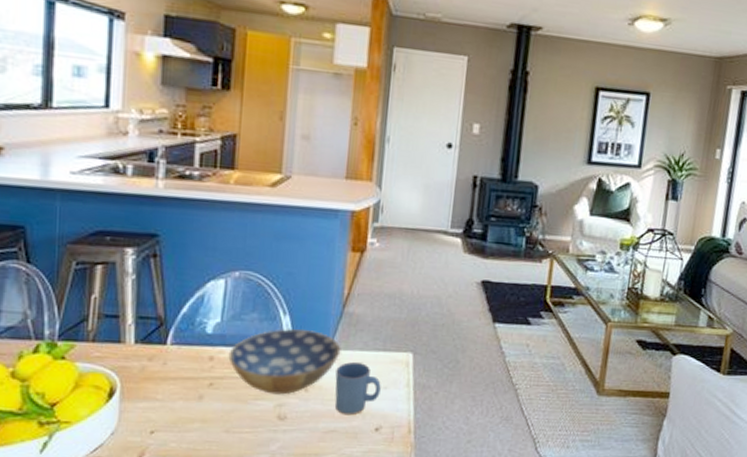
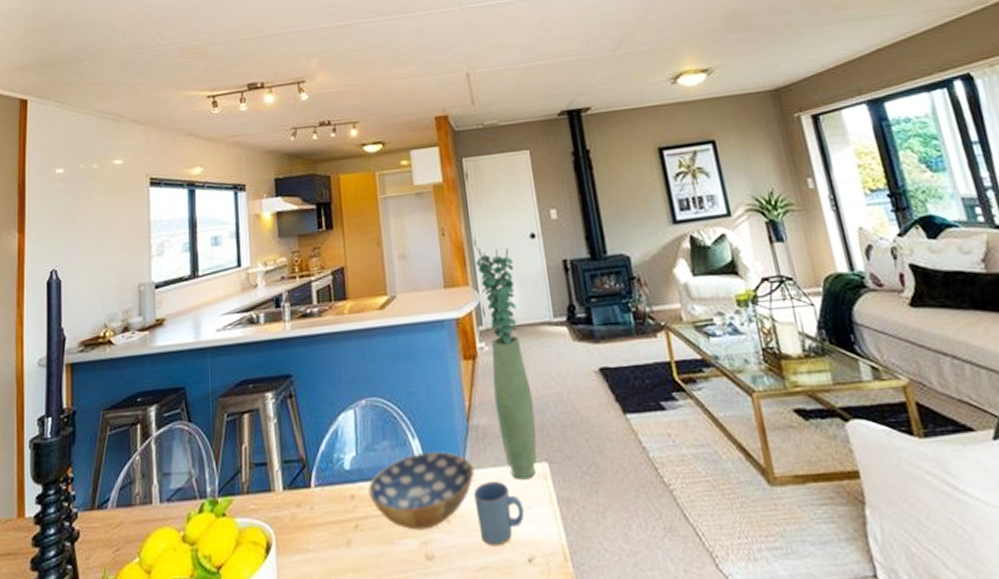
vase: none [373,145,424,365] -> present [476,247,537,480]

